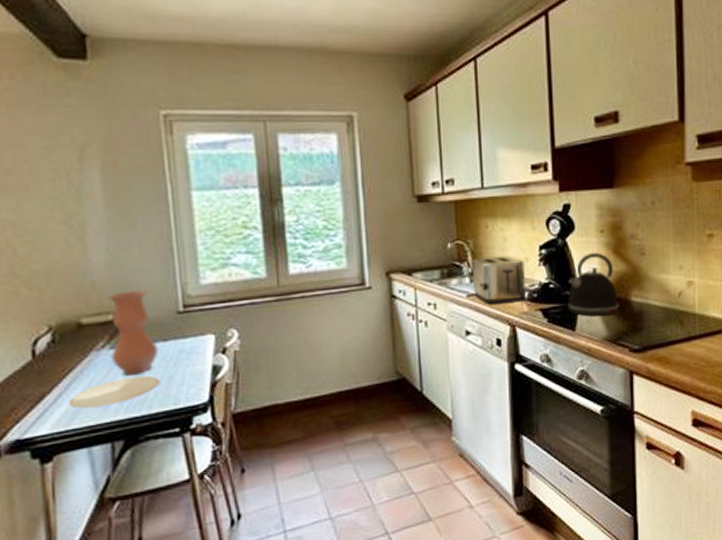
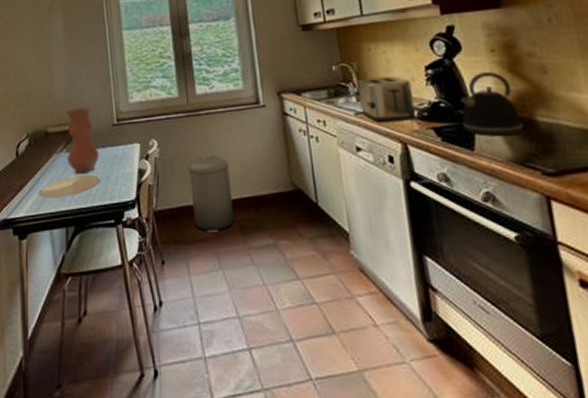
pedal bin: none [277,347,330,434] -> present [188,157,235,234]

